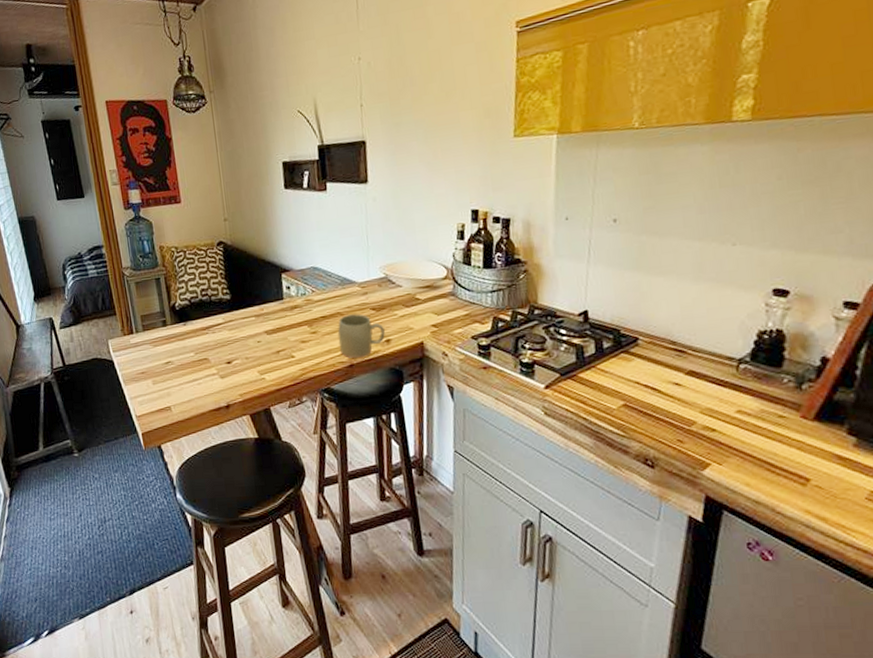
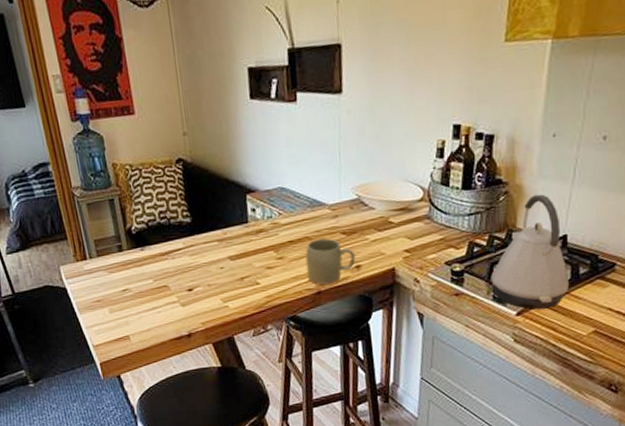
kettle: none [517,272,595,383] -> present [491,194,570,310]

